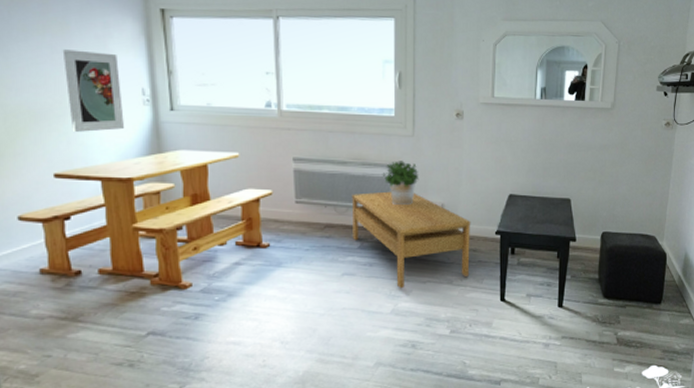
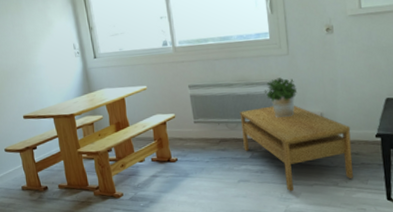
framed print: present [62,49,124,133] -> none [19,20,64,84]

